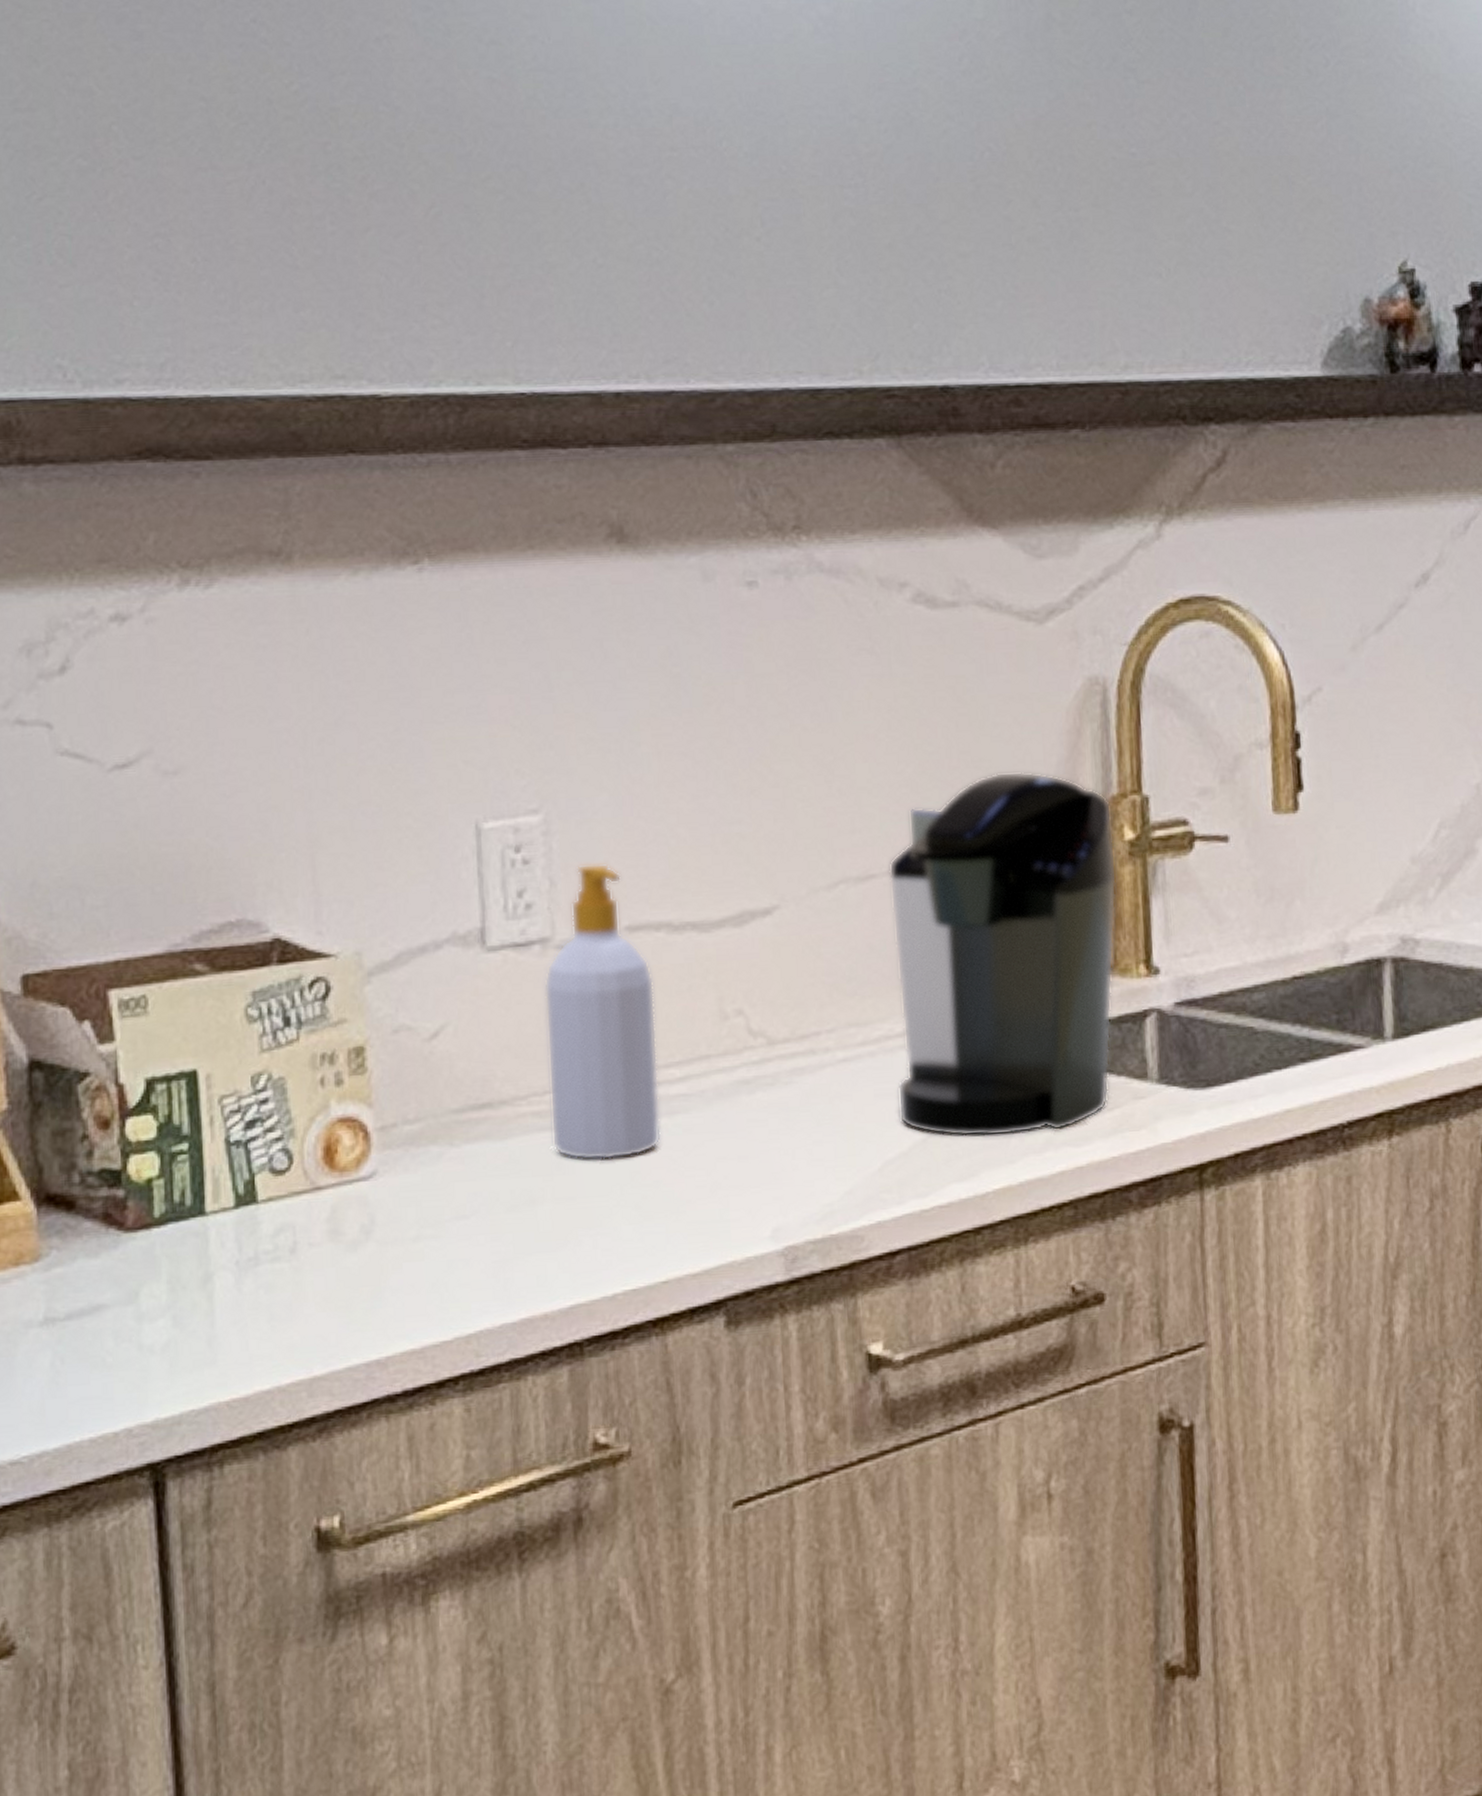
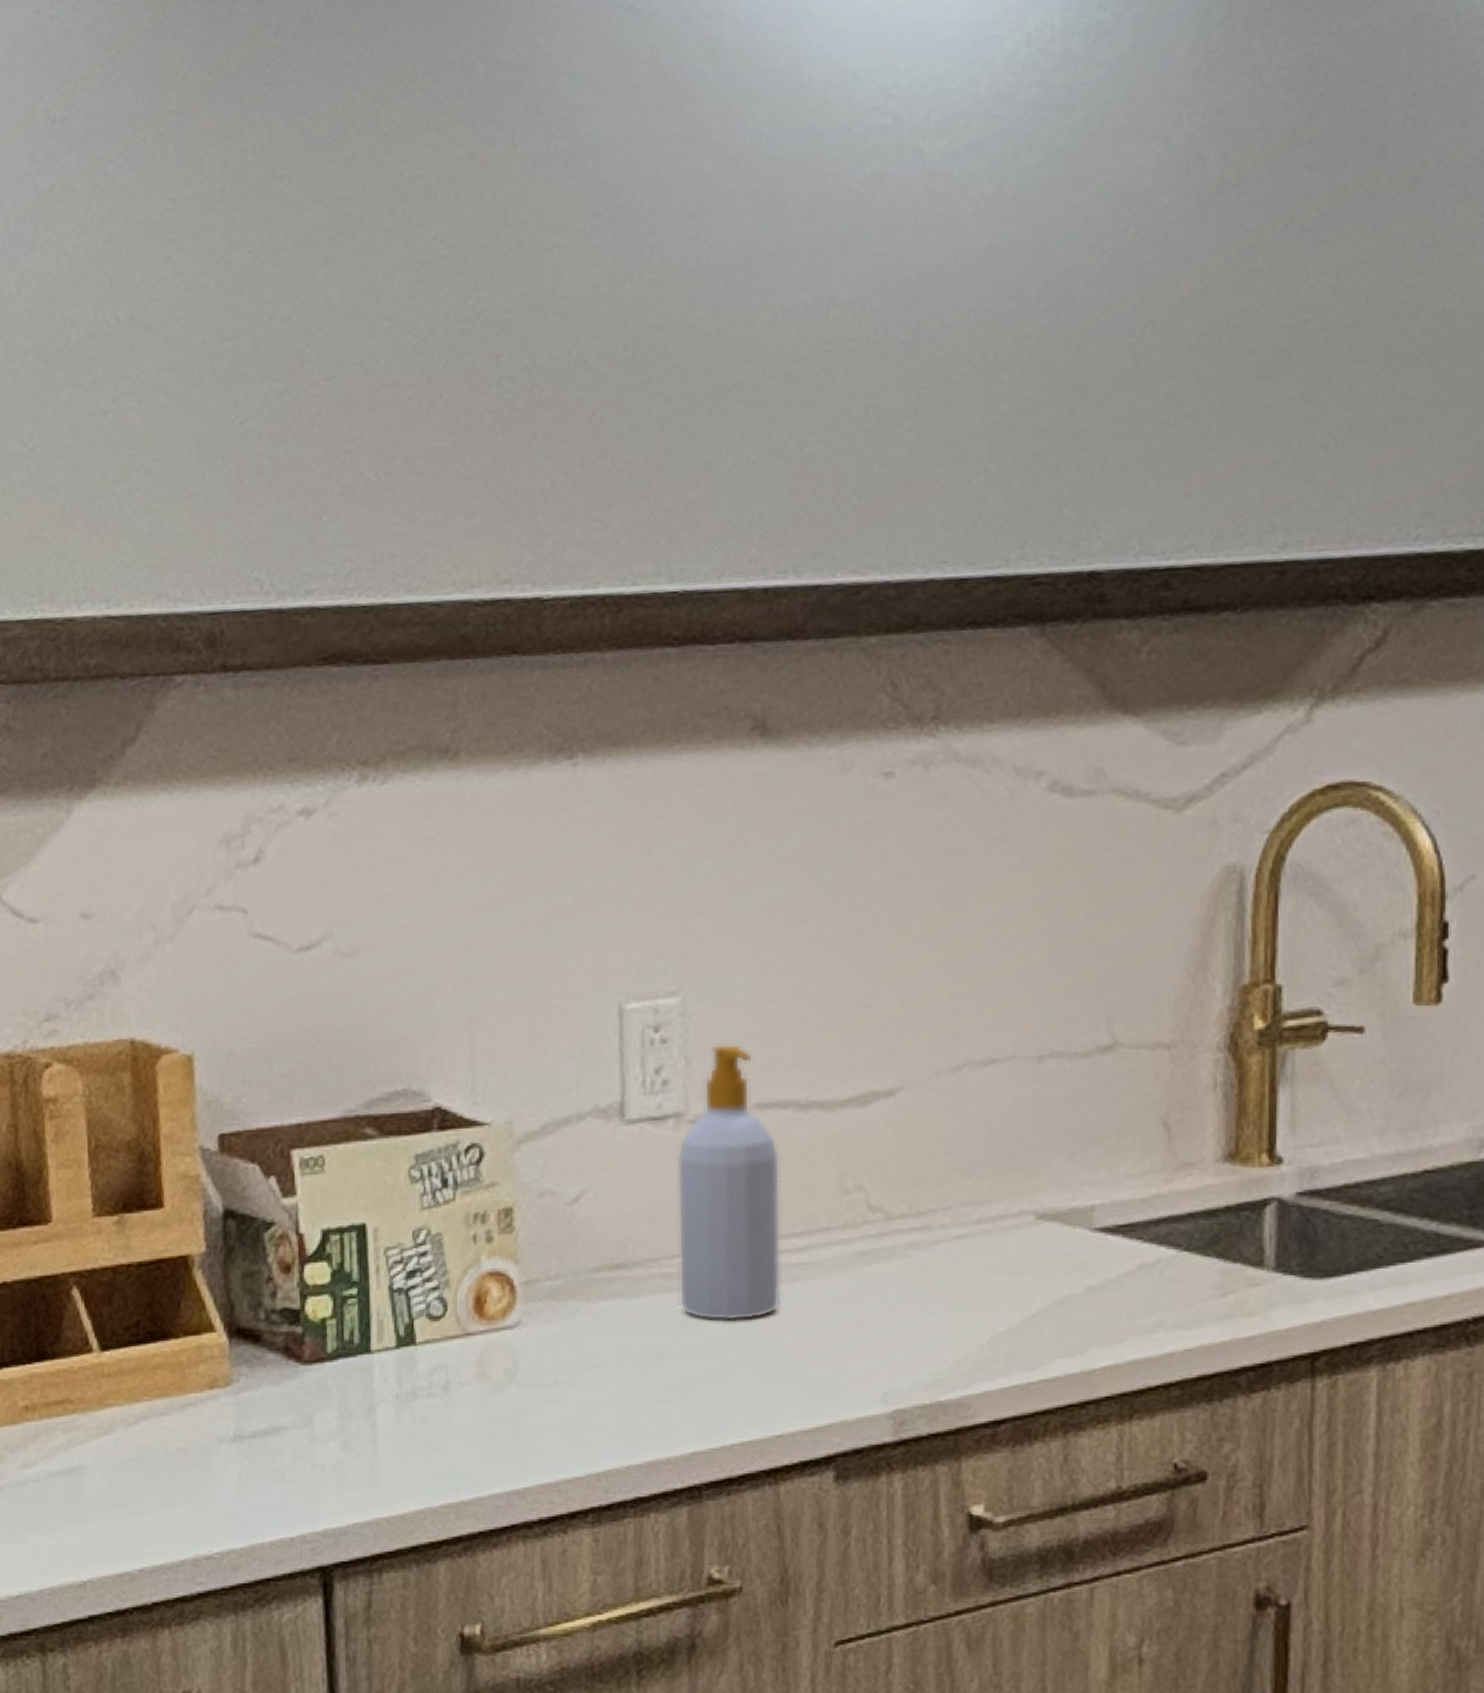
coffee maker: present [889,771,1117,1137] -> none [1010,959,1244,1316]

